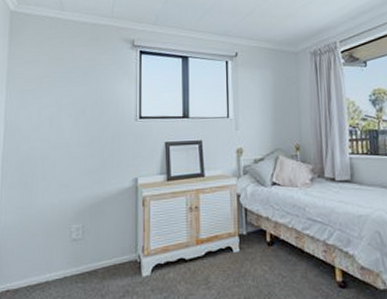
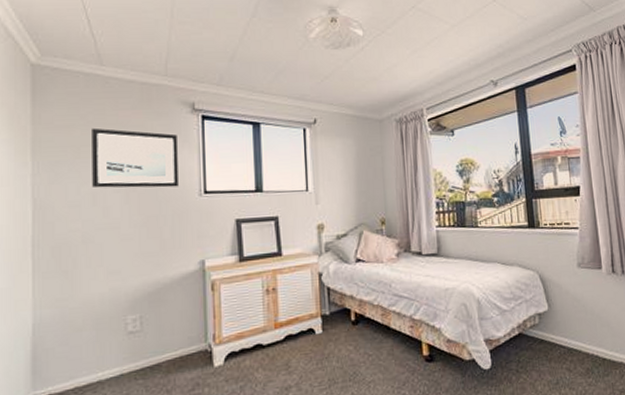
wall art: none [50,62,119,113] -> present [92,128,178,188]

